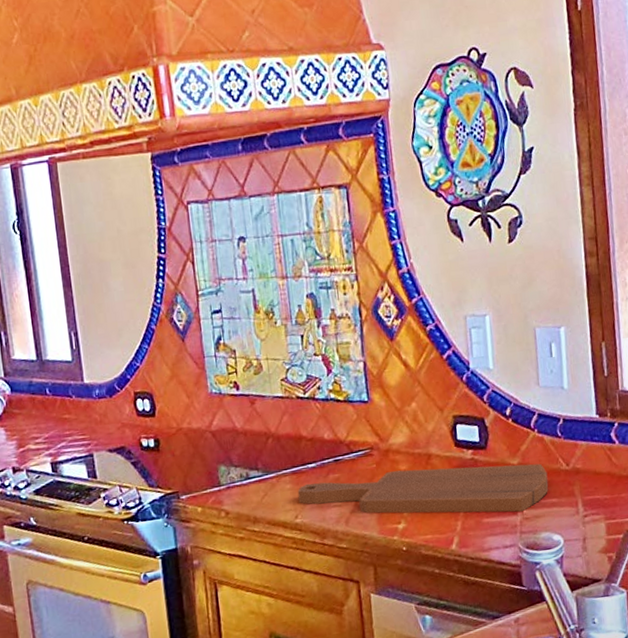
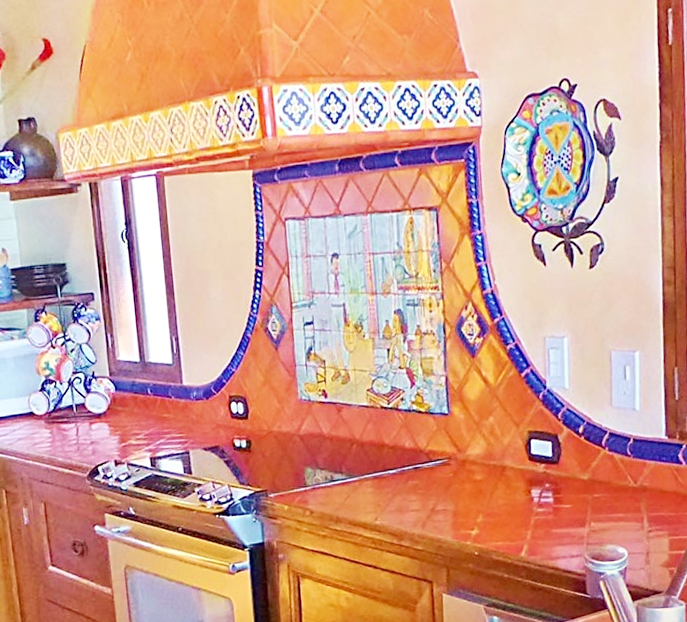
cutting board: present [297,463,549,514] -> none [378,479,616,525]

